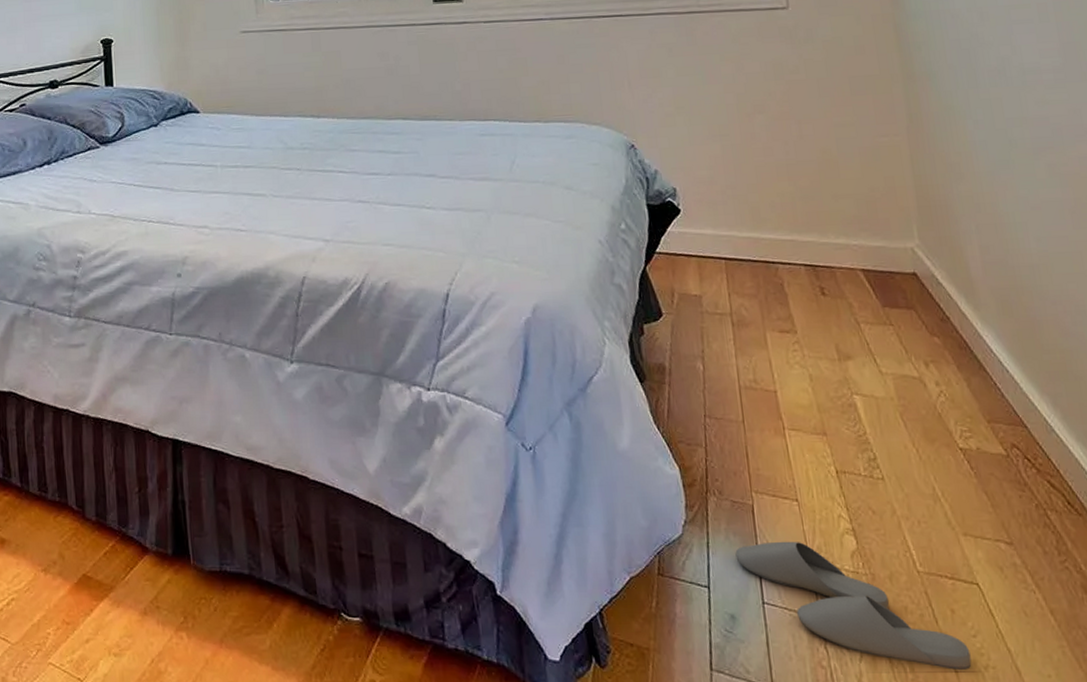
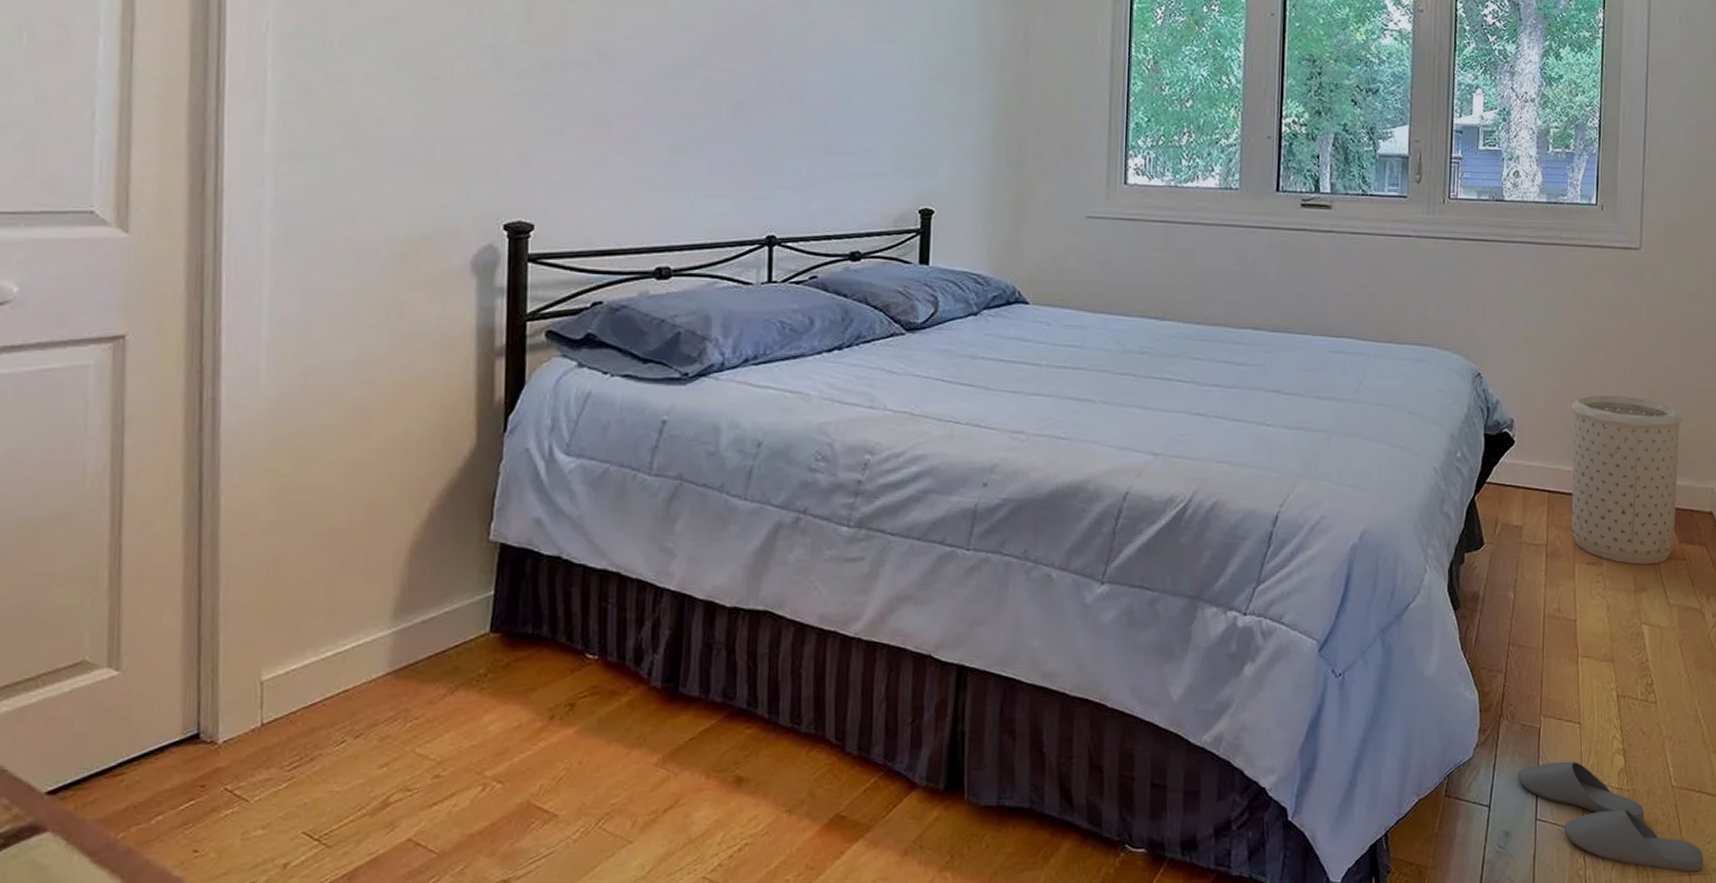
laundry basket: none [736,157,877,332] -> present [1571,395,1683,565]

